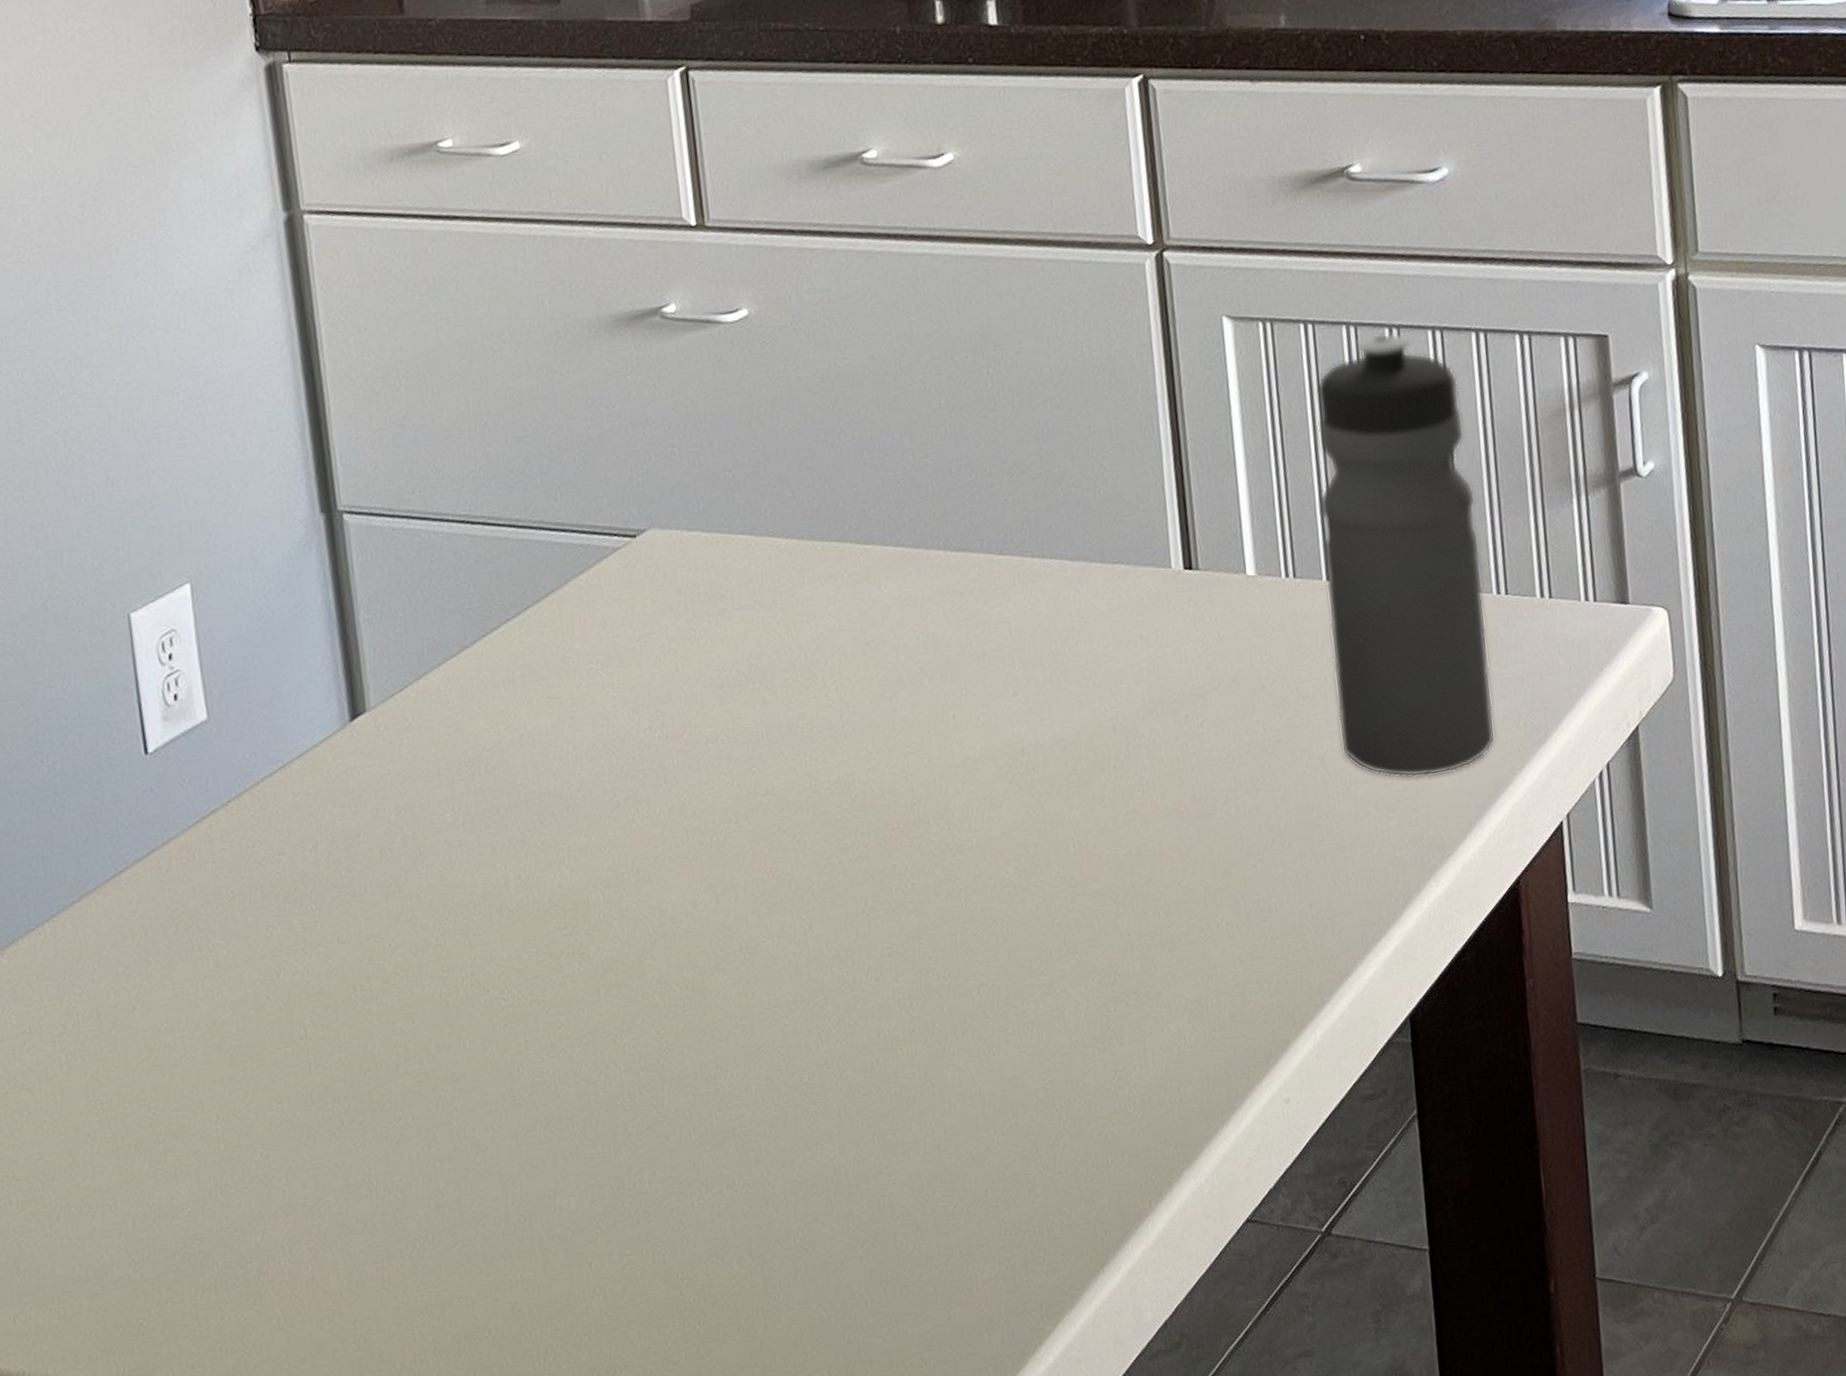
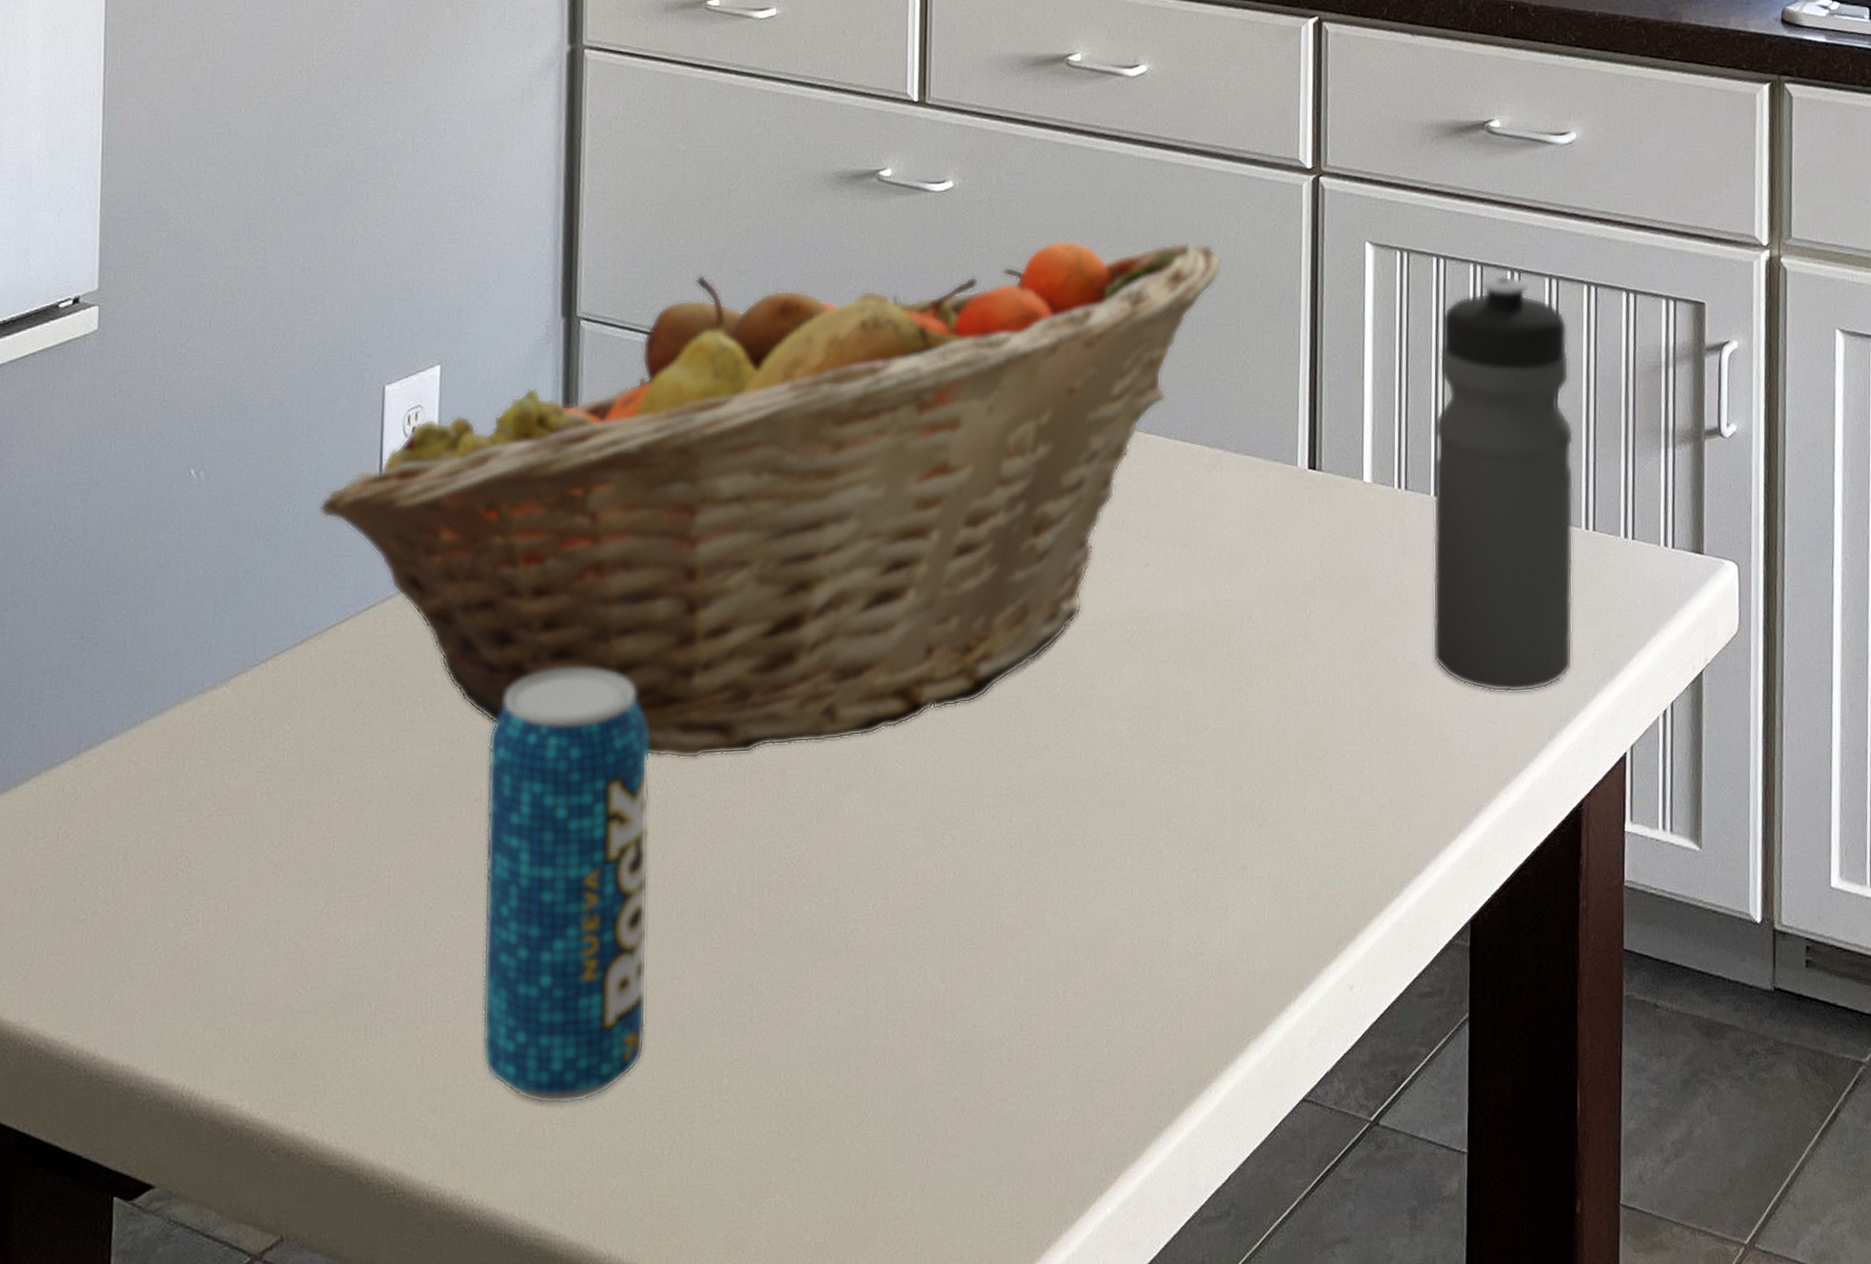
fruit basket: none [76,340,1064,968] -> present [320,240,1223,759]
beverage can: none [305,884,526,1338] -> present [482,668,651,1105]

